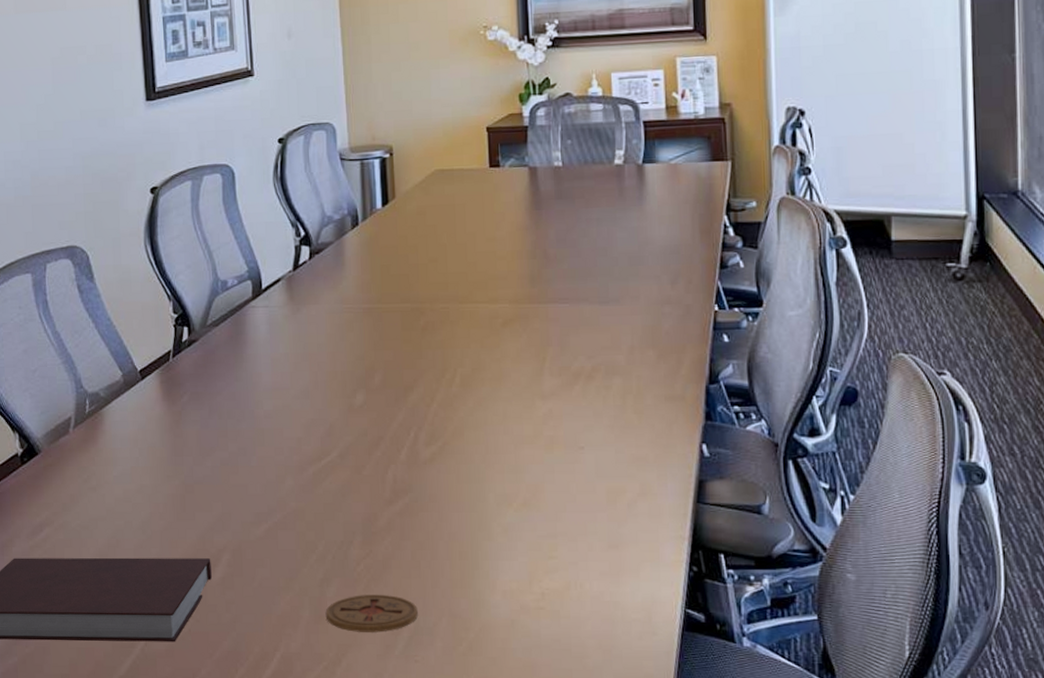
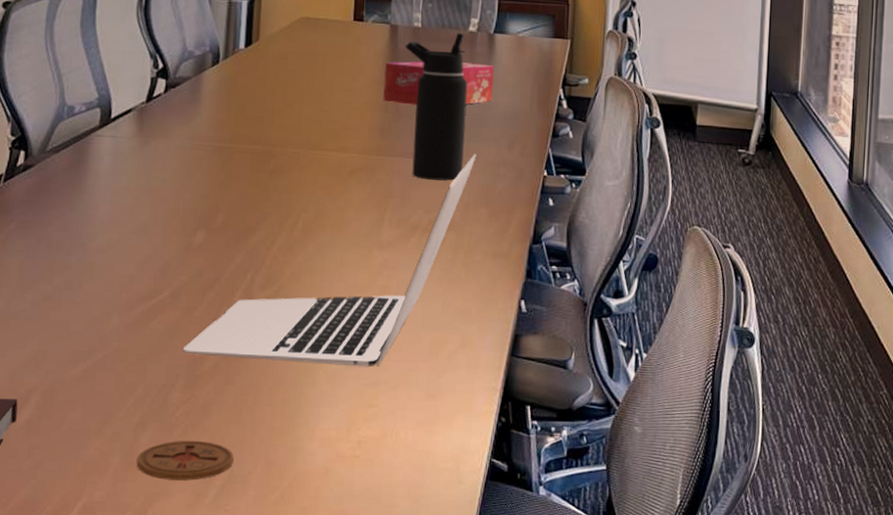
laptop: none [356,293,637,519] -> present [182,153,477,367]
tissue box: none [528,197,648,249] -> present [383,61,494,105]
water bottle: none [546,167,623,325] -> present [405,32,468,181]

